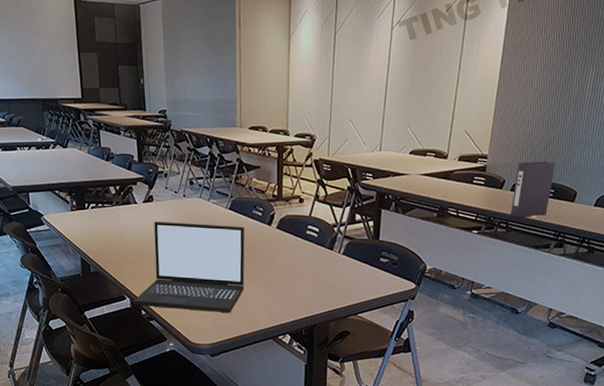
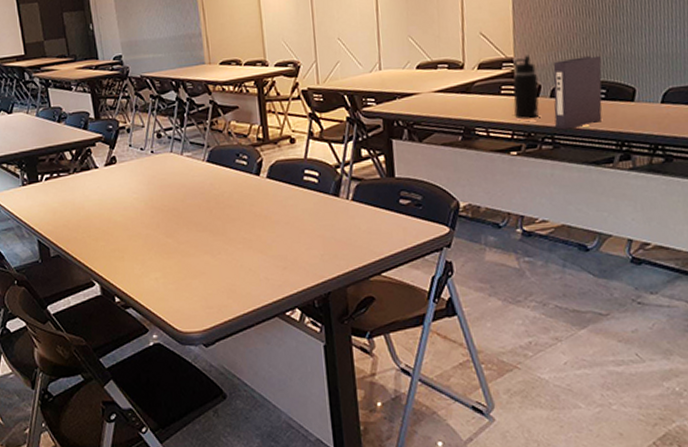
laptop: present [134,221,245,313] -> none [104,180,237,292]
water bottle: none [481,154,505,206] -> present [513,55,540,120]

